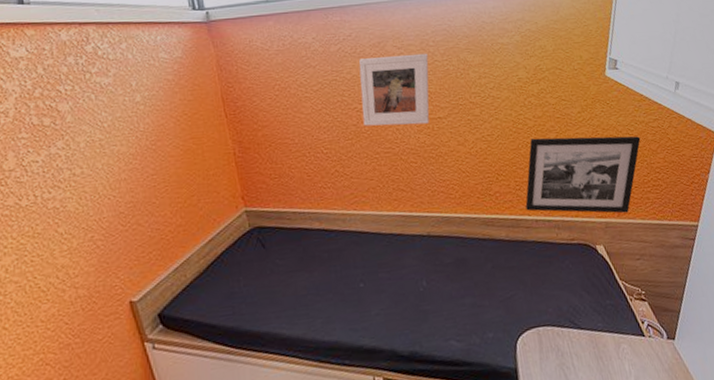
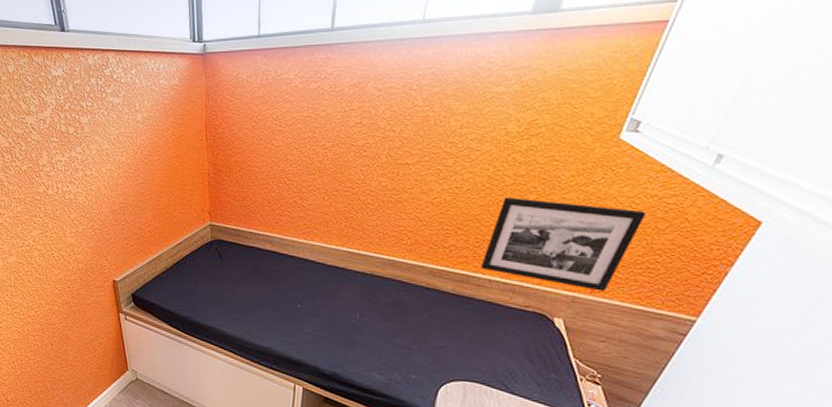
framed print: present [359,53,430,126] -> none [328,97,409,168]

